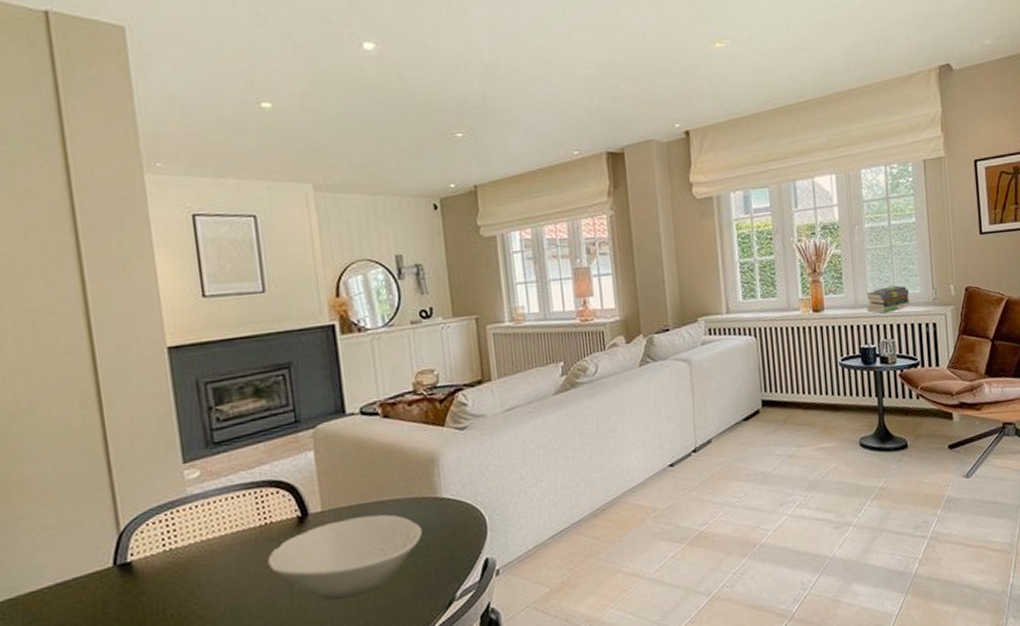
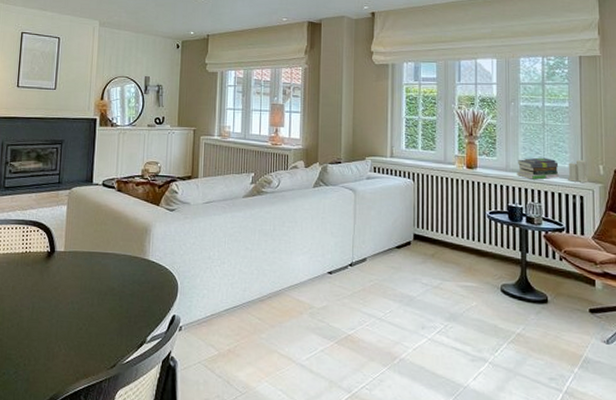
bowl: present [267,514,423,601] -> none [22,261,131,322]
candle: none [919,281,941,309] -> present [567,159,589,182]

